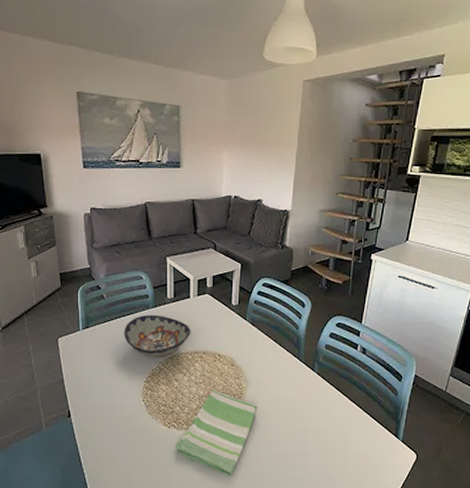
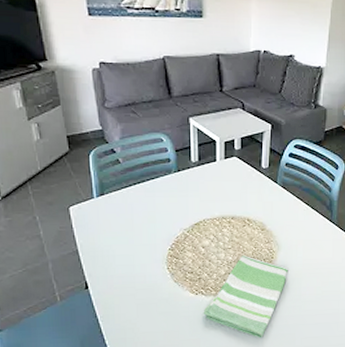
decorative bowl: present [124,314,191,357] -> none [144,179,218,224]

